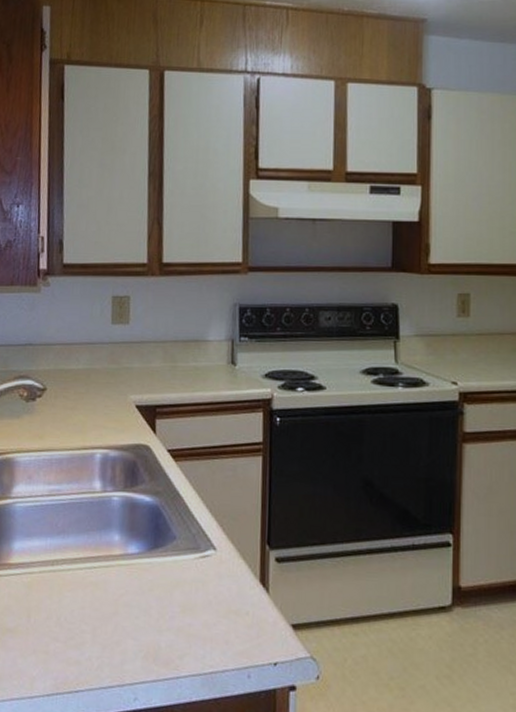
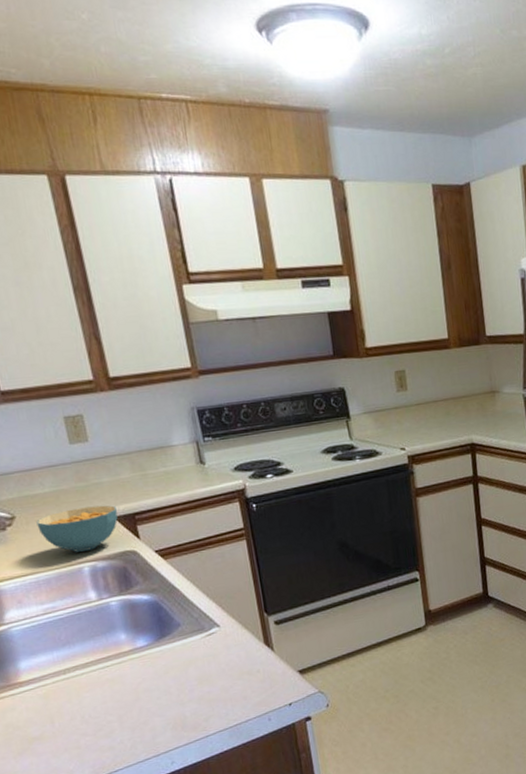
cereal bowl: none [63,390,140,437] -> present [36,505,118,552]

